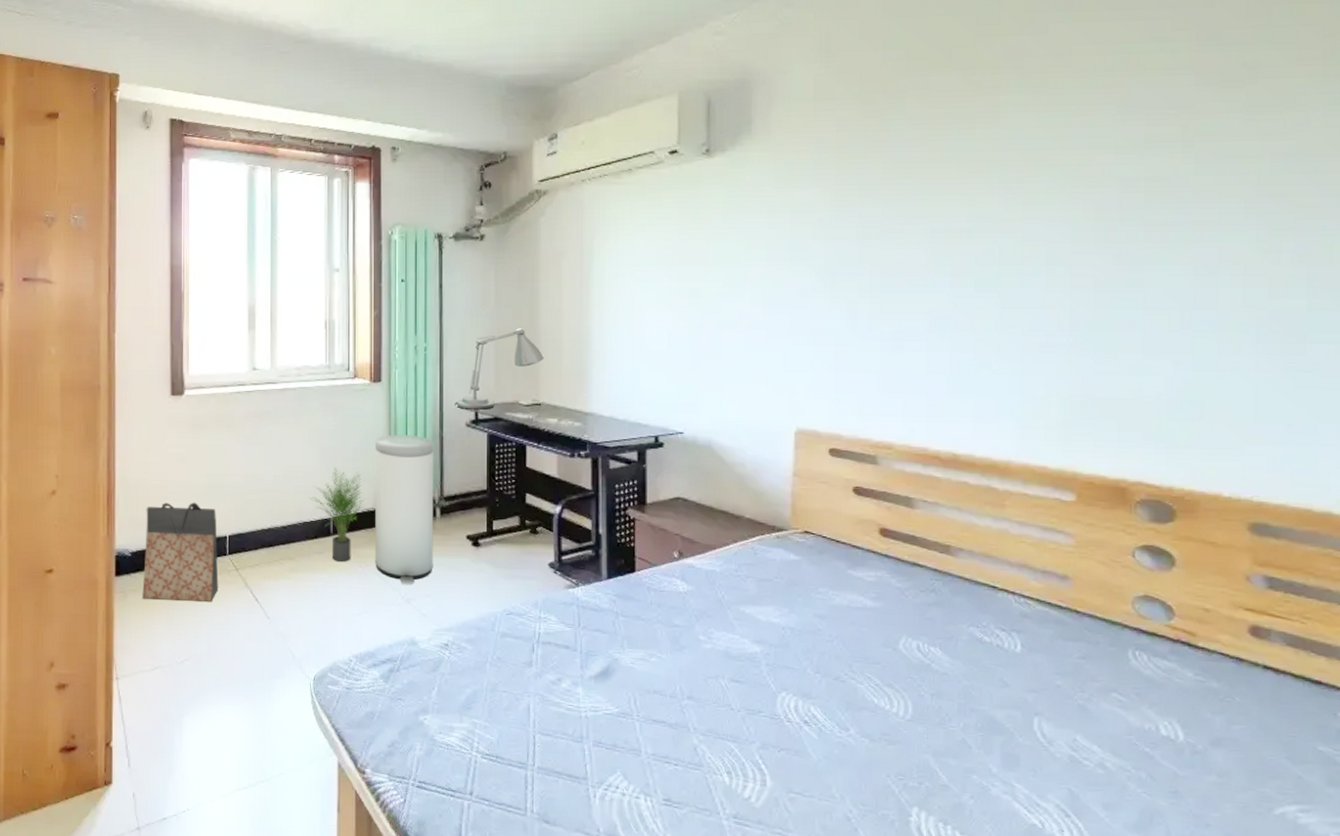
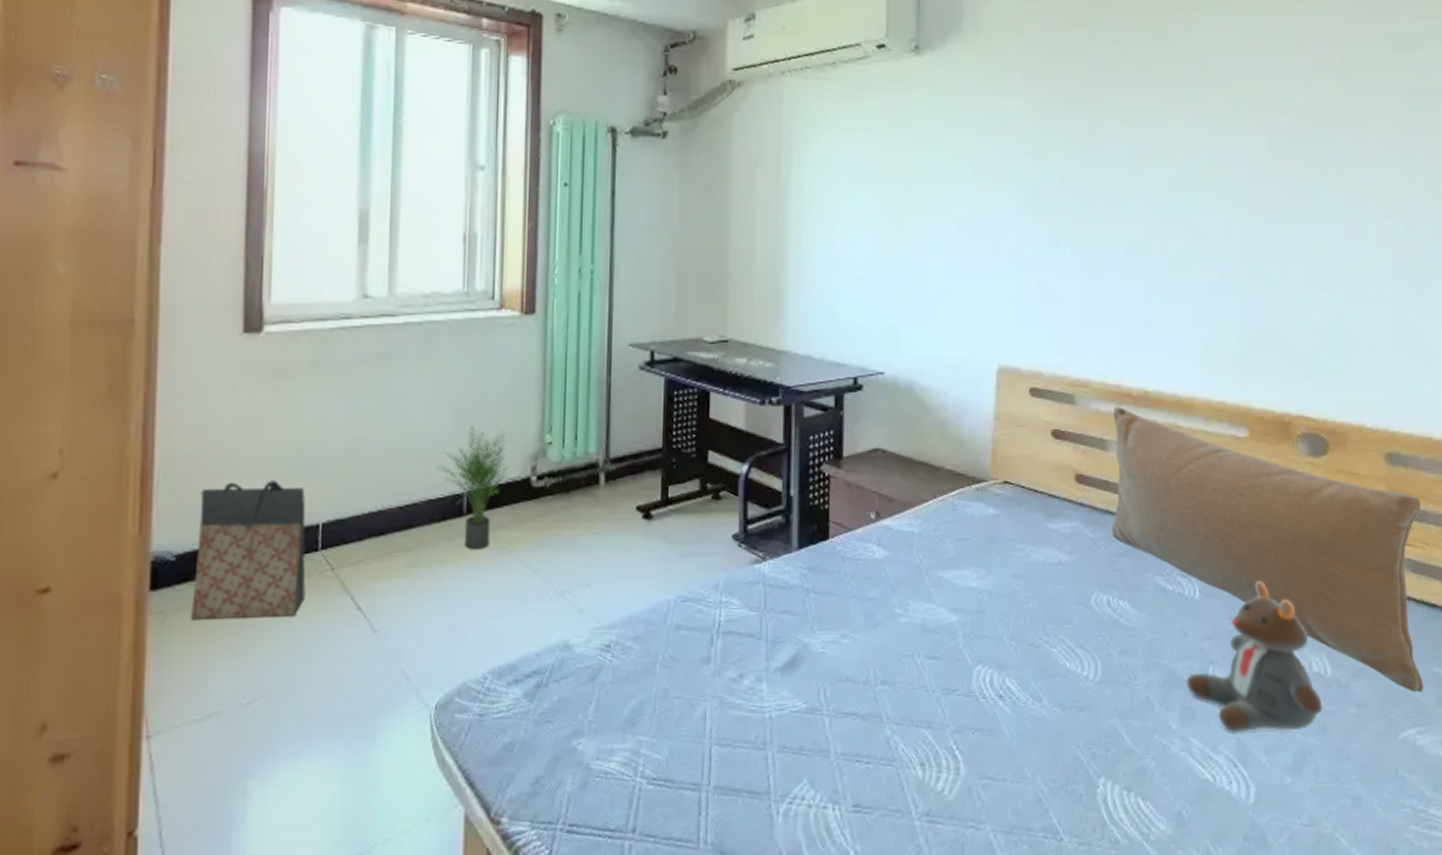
pedal bin: present [375,434,434,584] -> none [521,381,600,573]
desk lamp: present [455,328,545,410] -> none [626,248,734,348]
pillow: none [918,468,1306,770] -> present [1112,407,1424,693]
teddy bear: none [1007,641,1174,790] -> present [1186,581,1323,732]

